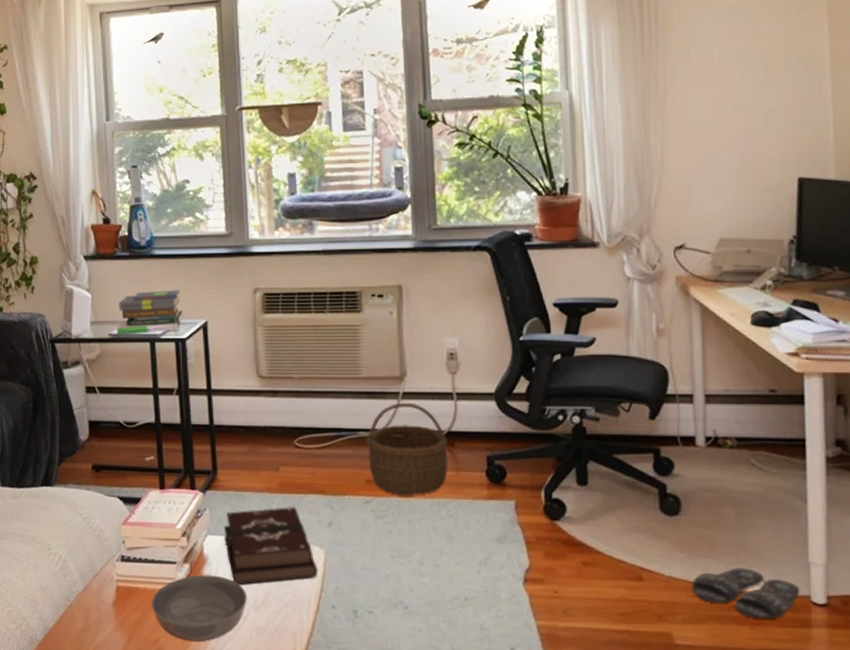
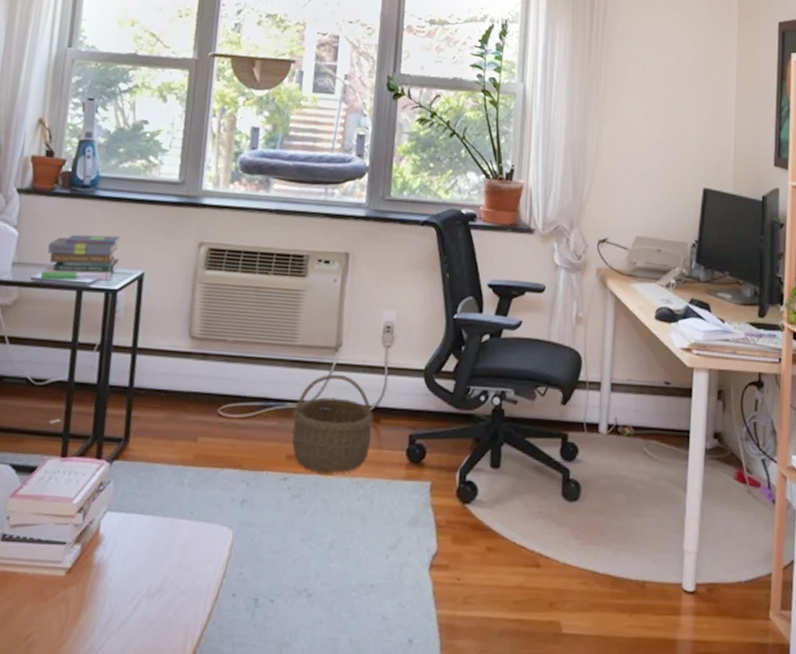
bowl: present [151,575,248,642] -> none [28,557,142,637]
hardback book: present [223,507,318,585] -> none [125,482,223,569]
slippers: present [693,568,800,619] -> none [583,555,674,607]

